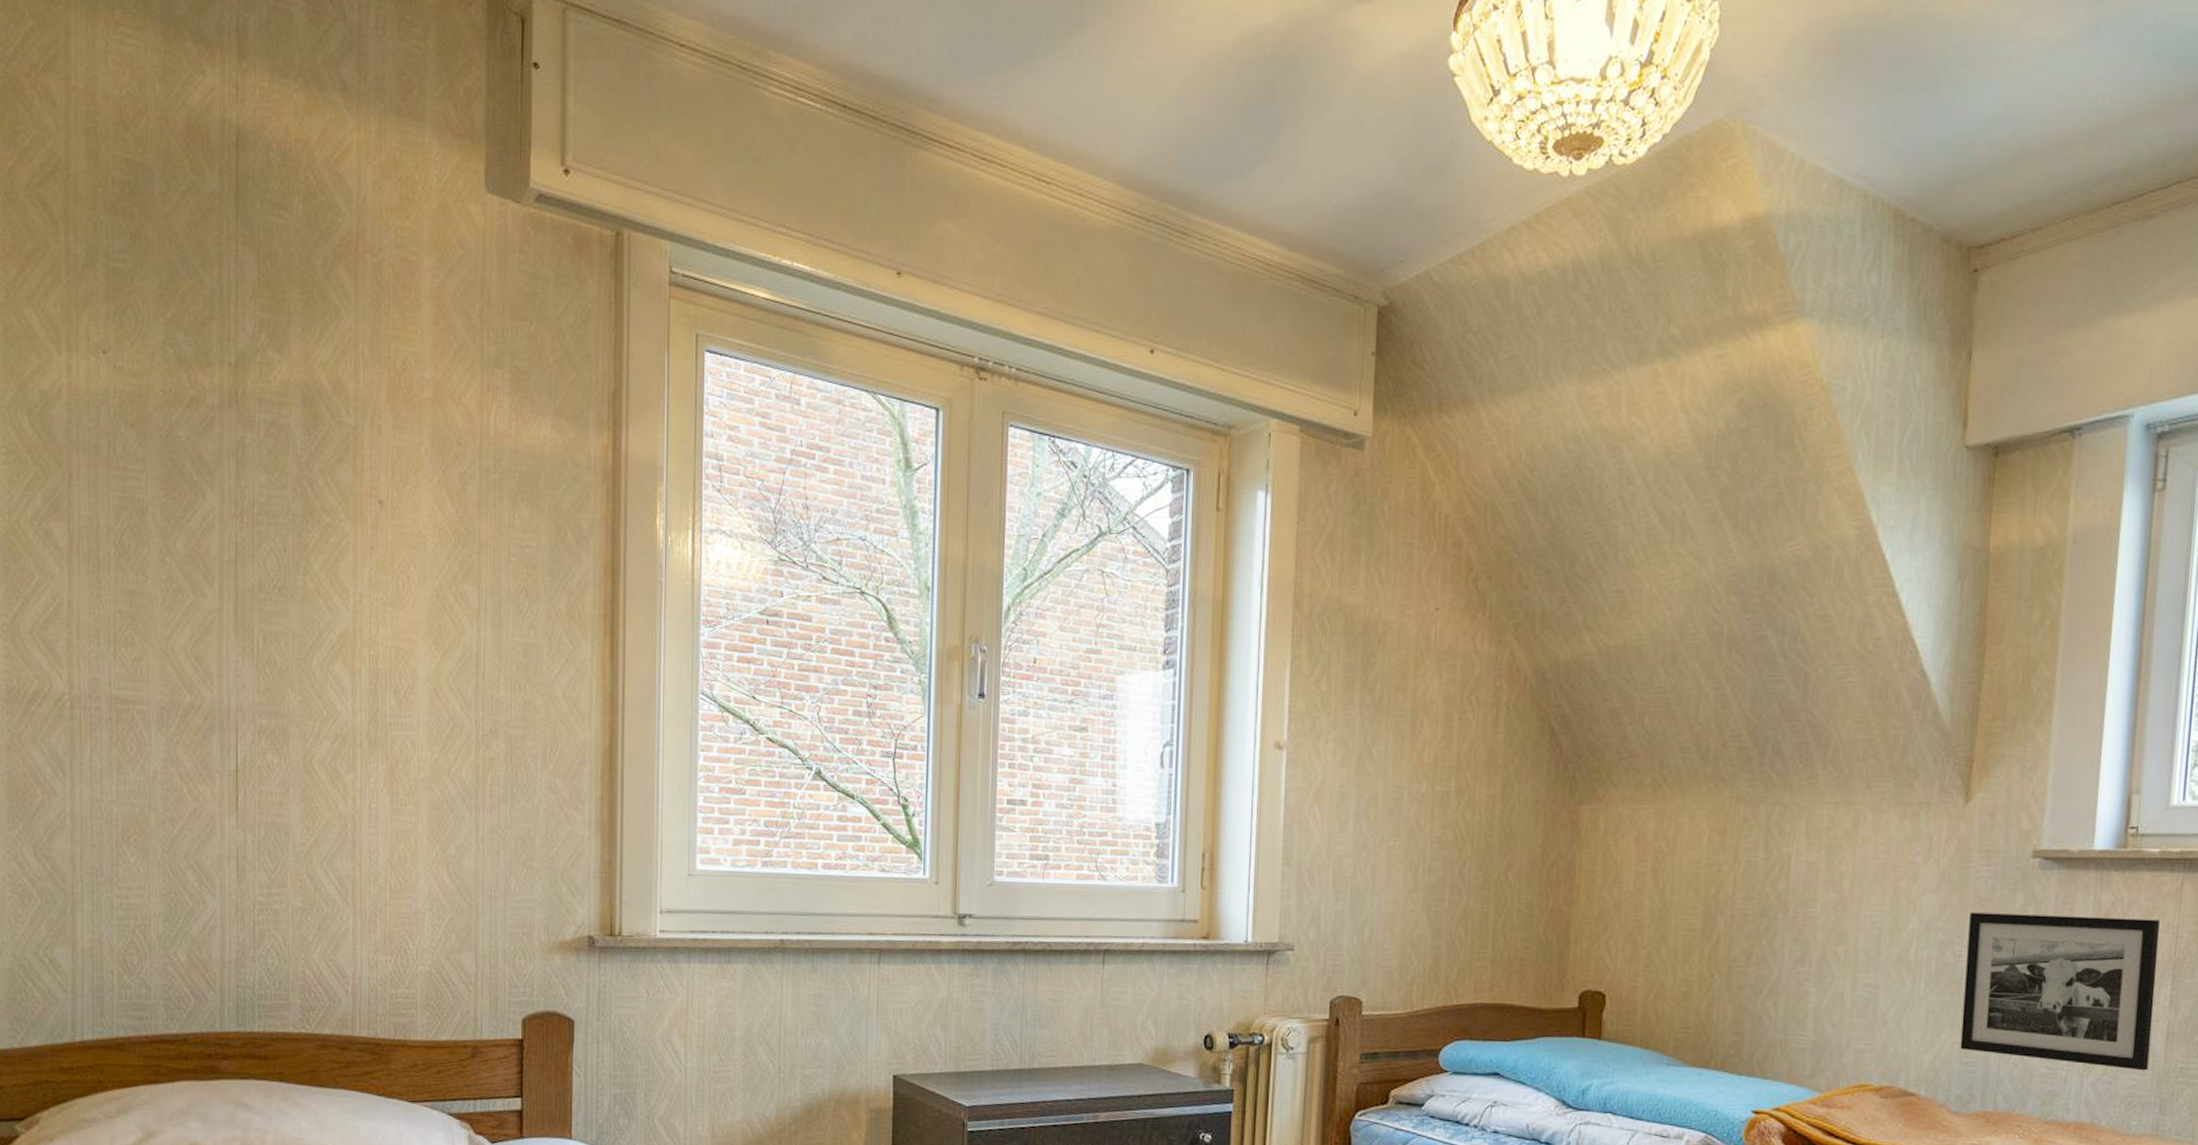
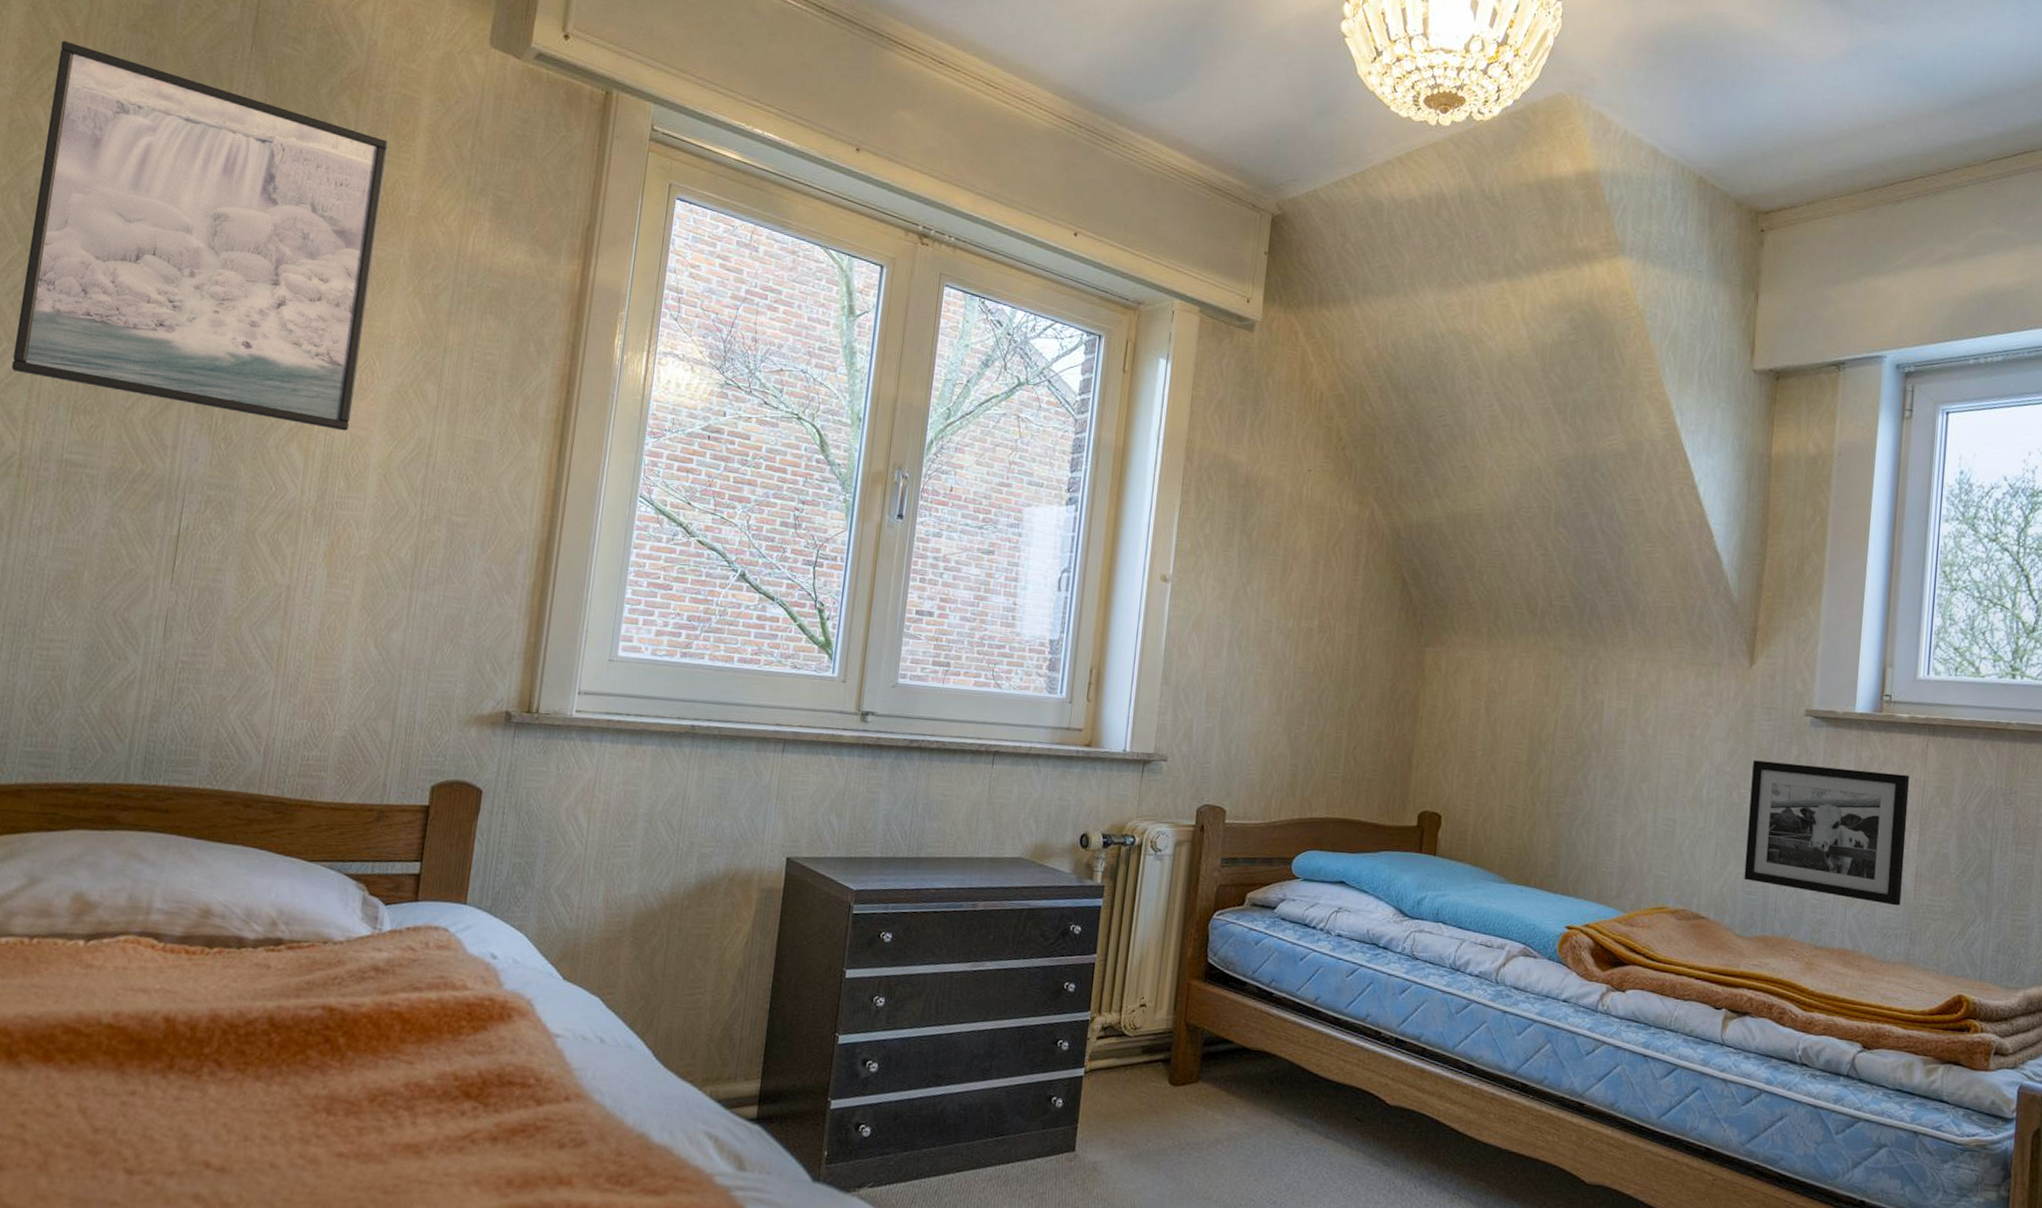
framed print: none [42,232,393,644] -> present [11,40,388,431]

